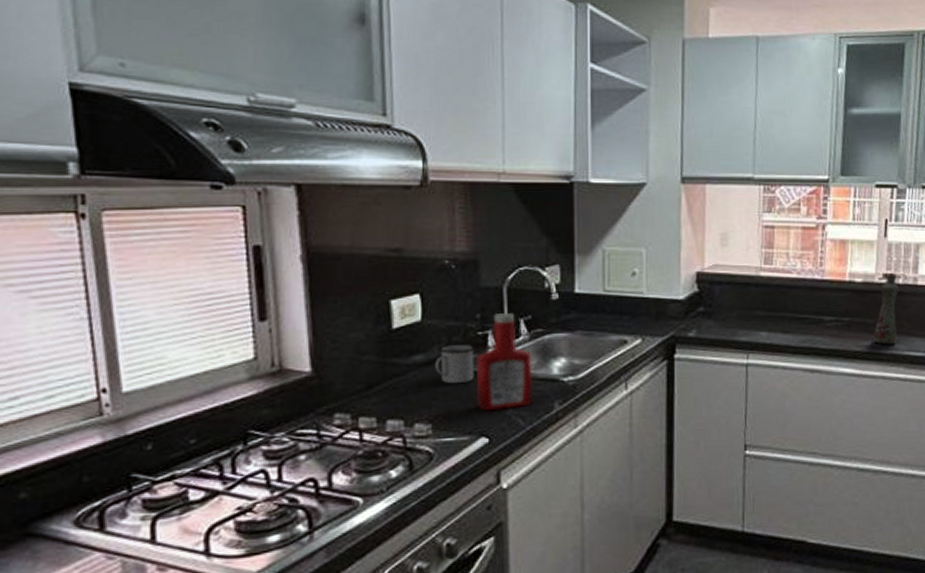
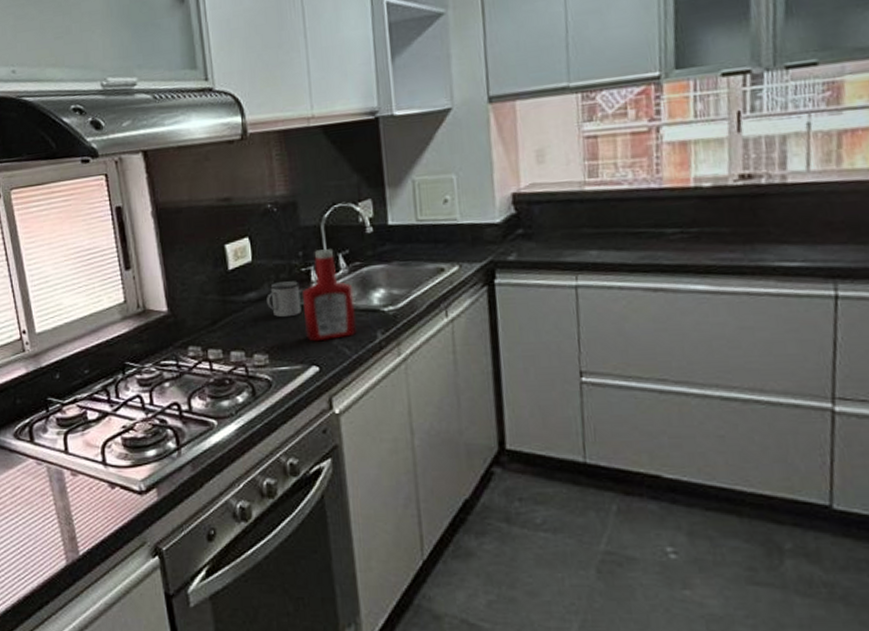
bottle: present [873,273,900,345] -> none [730,173,764,256]

